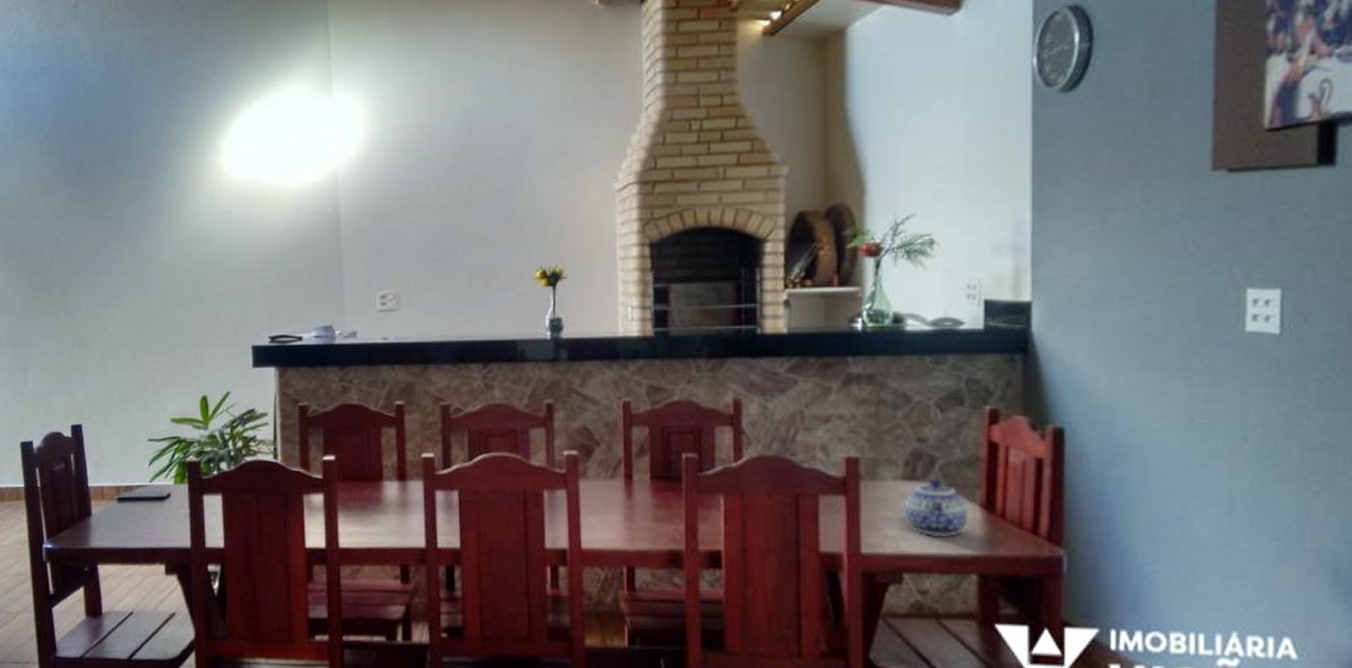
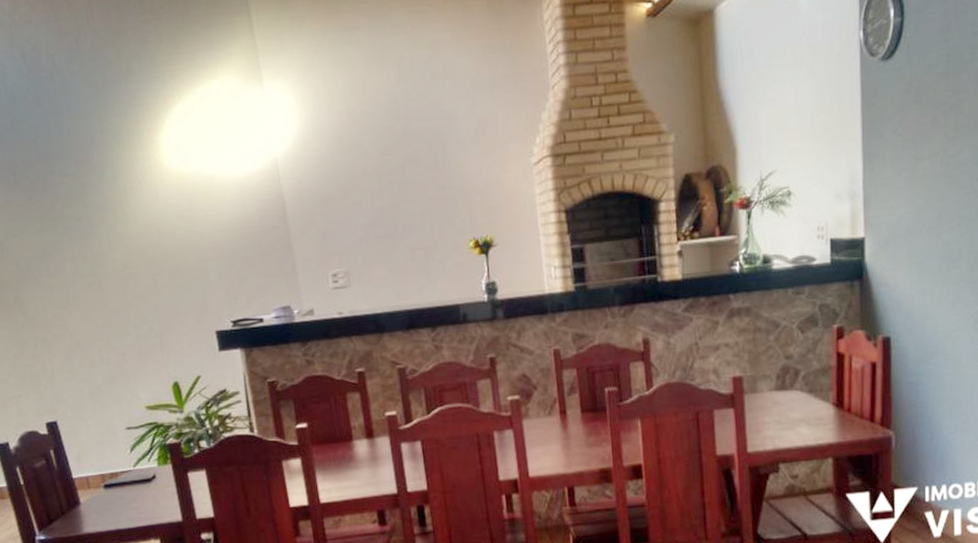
teapot: present [904,478,968,538] -> none [778,386,825,433]

